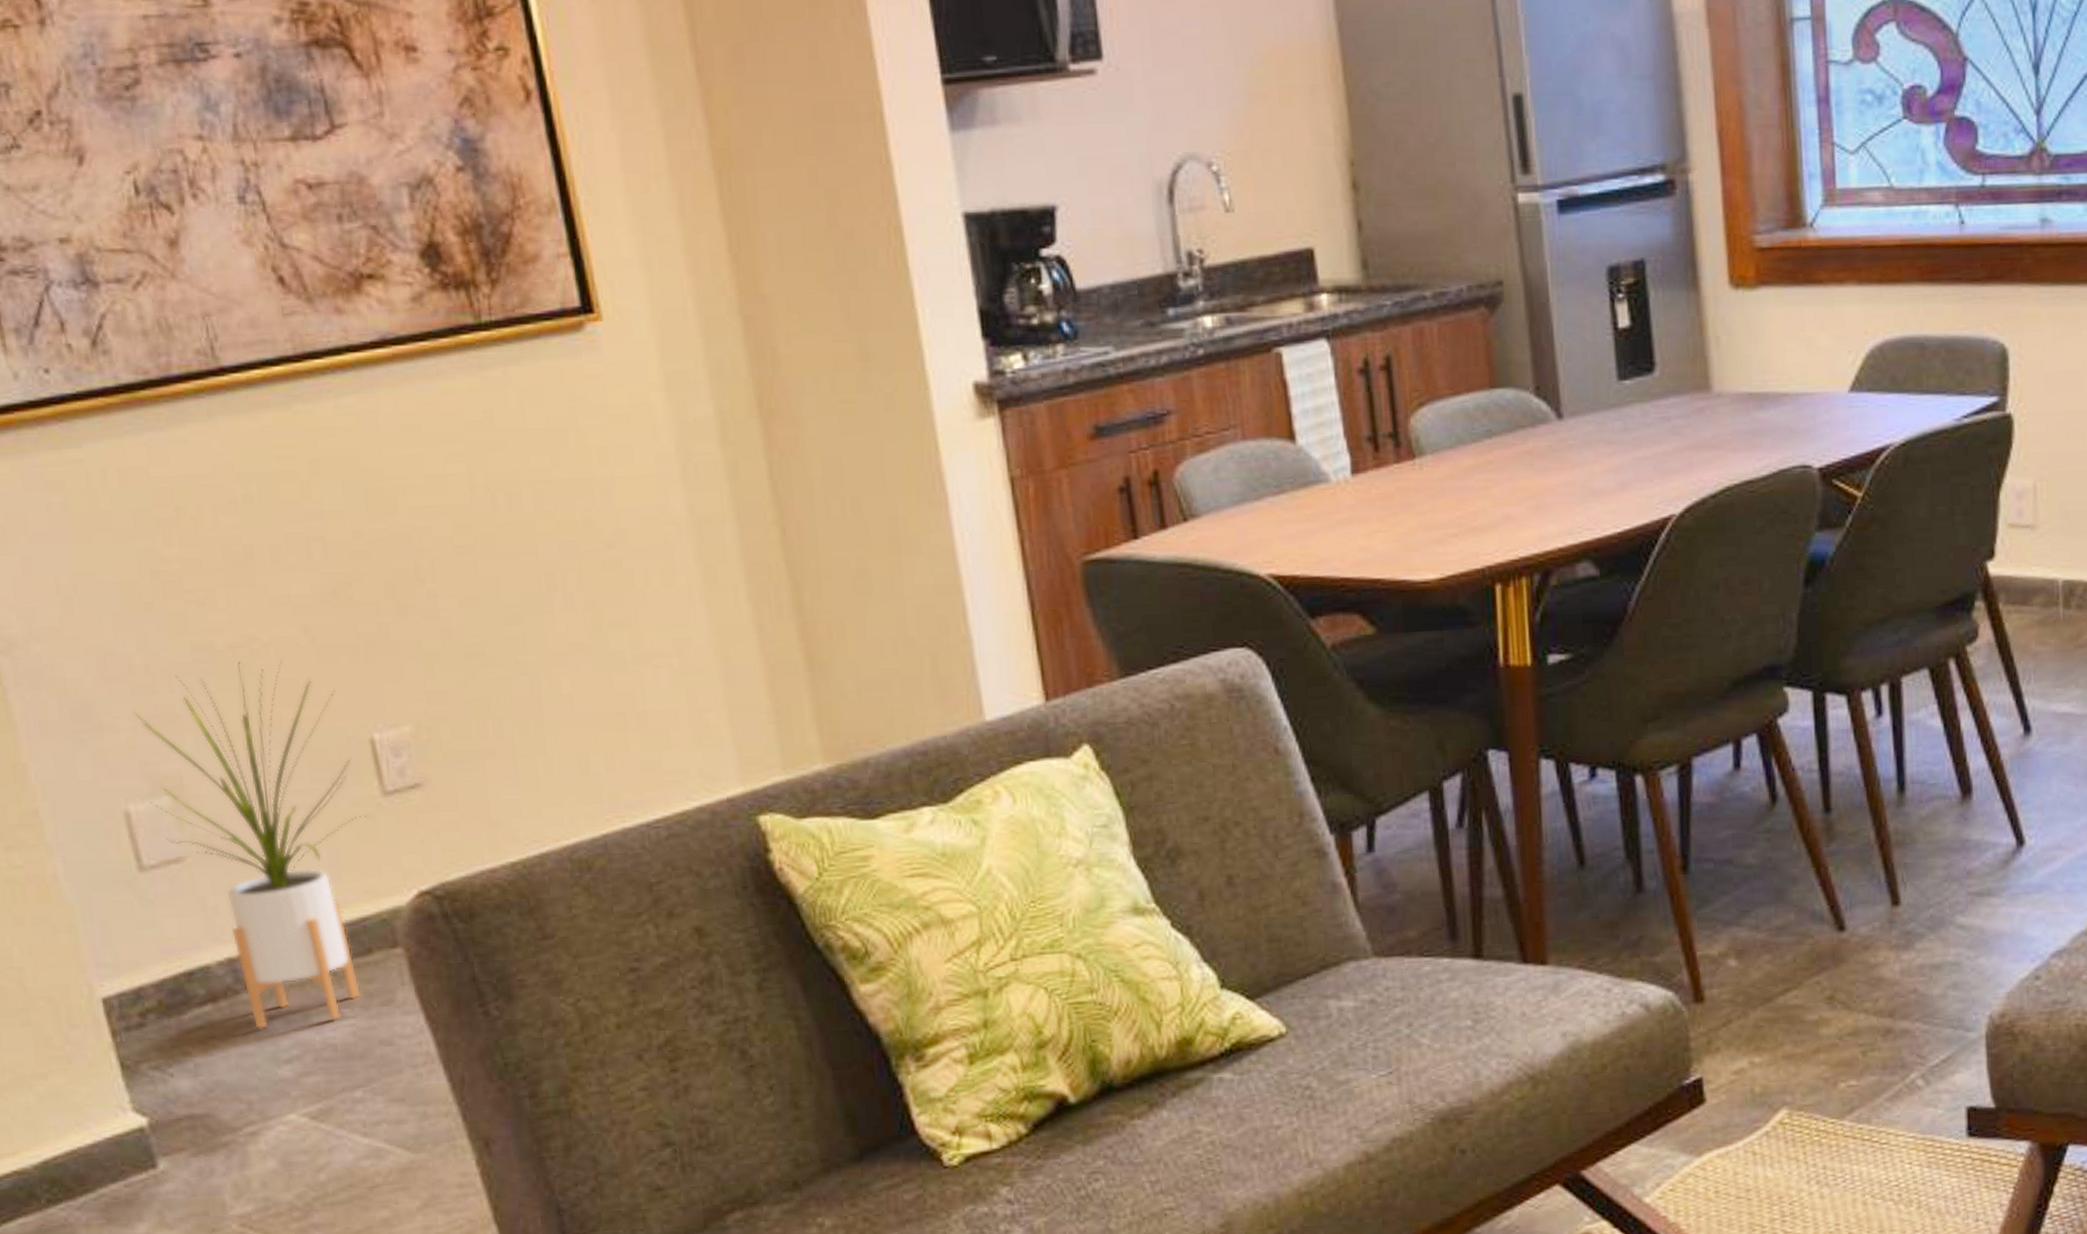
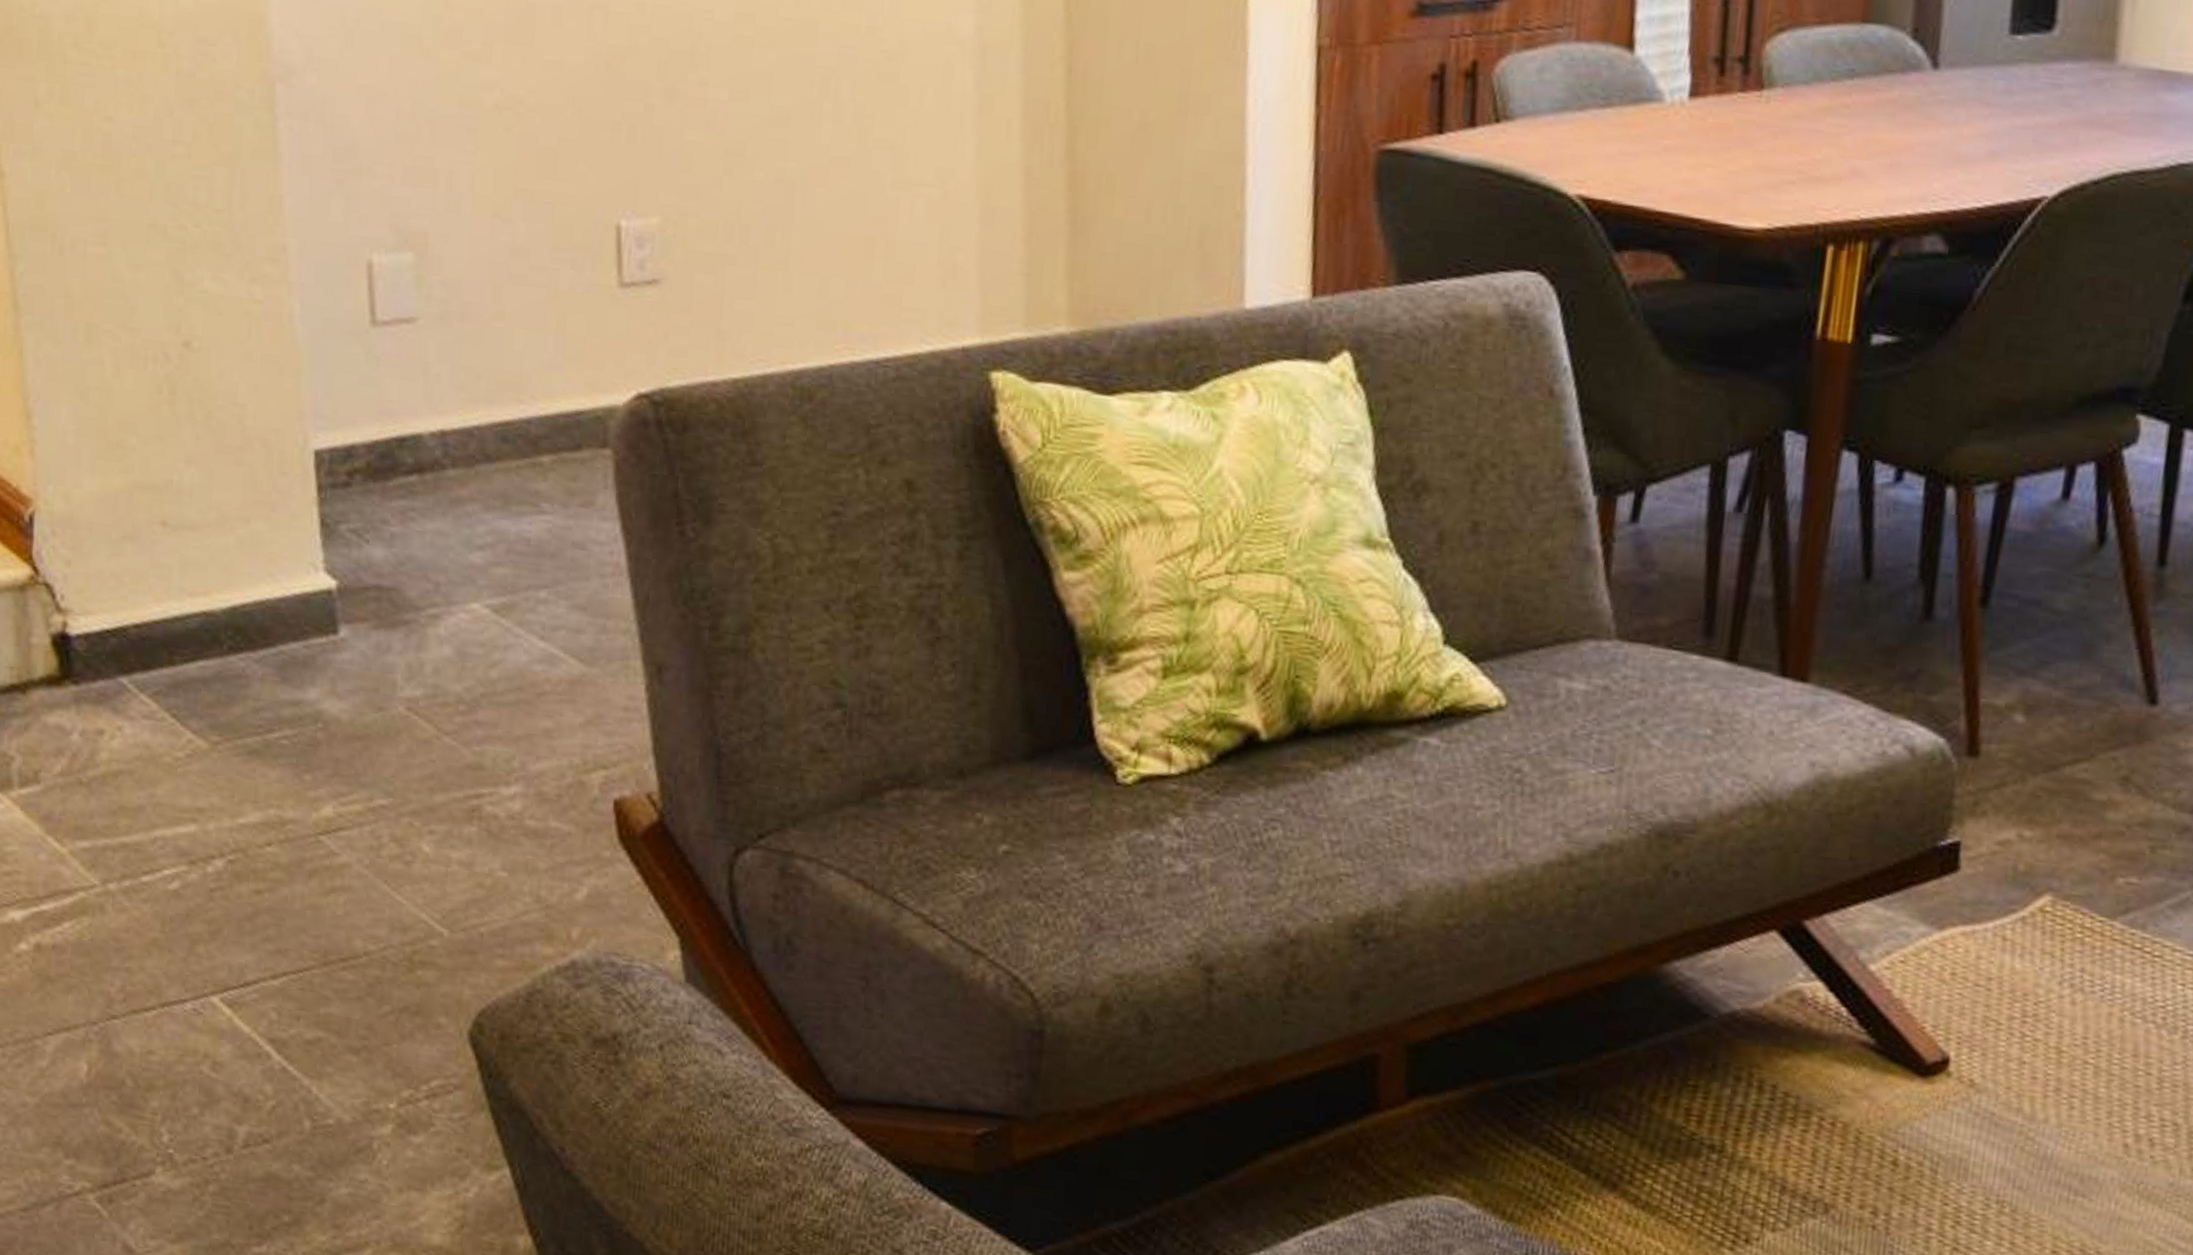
house plant: present [133,658,371,1030] -> none [393,123,604,514]

